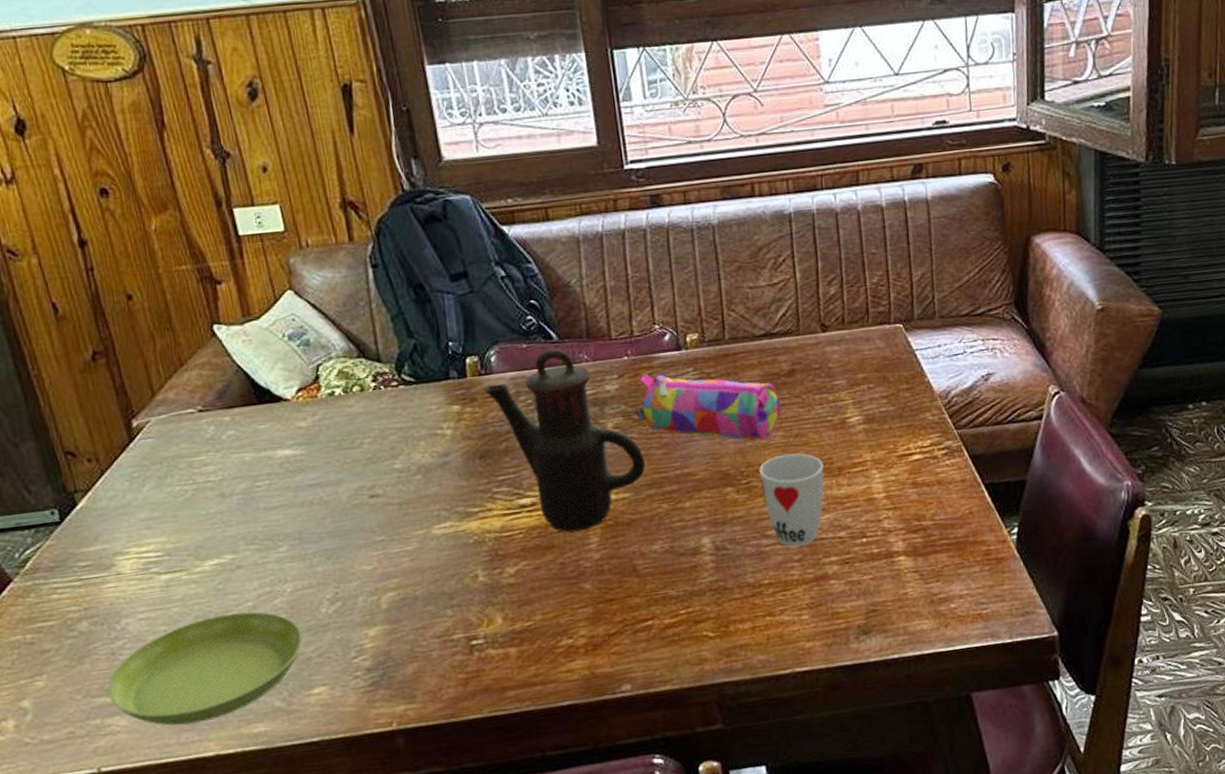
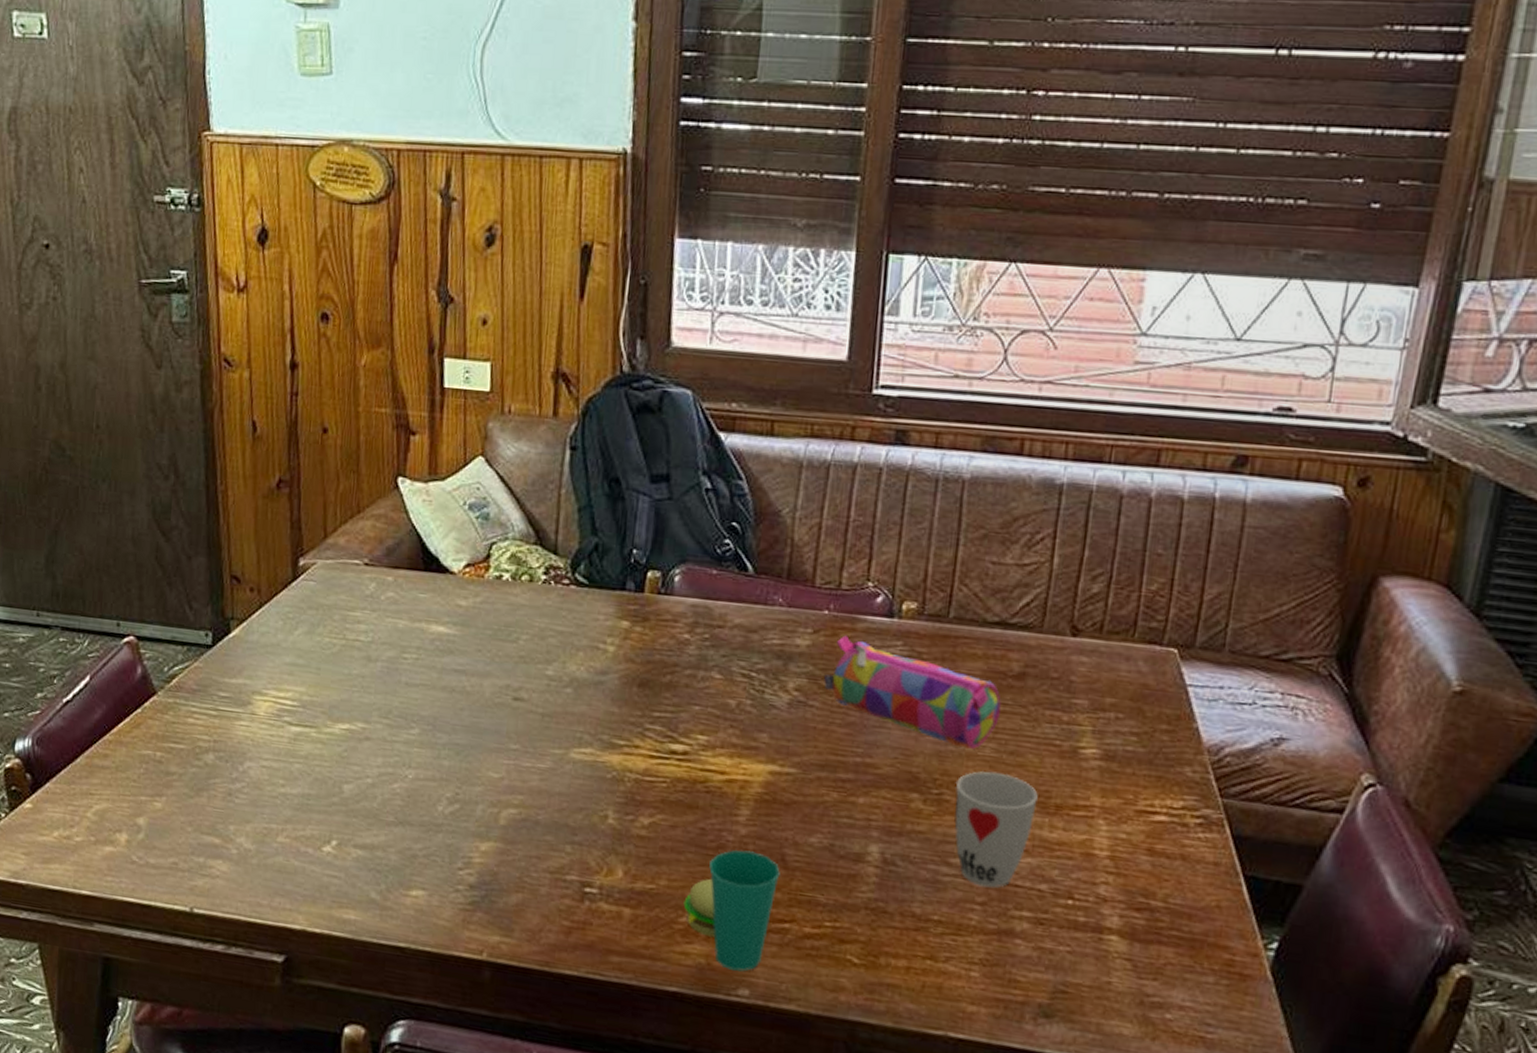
saucer: present [106,611,303,726] -> none [215,783,414,892]
teapot: present [483,348,646,532] -> none [659,581,823,799]
cup: none [559,570,636,673] -> present [683,849,780,972]

